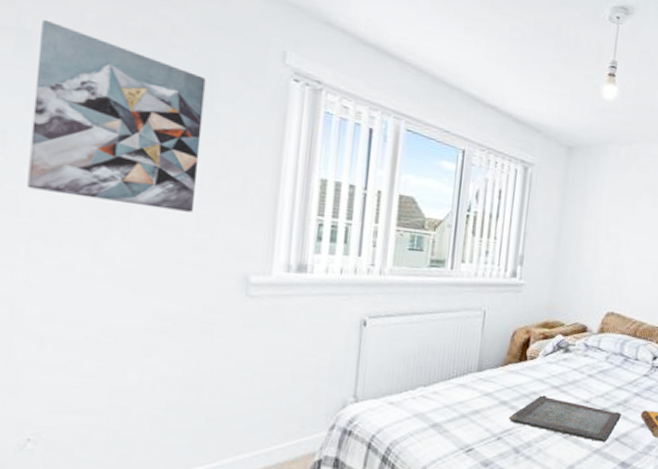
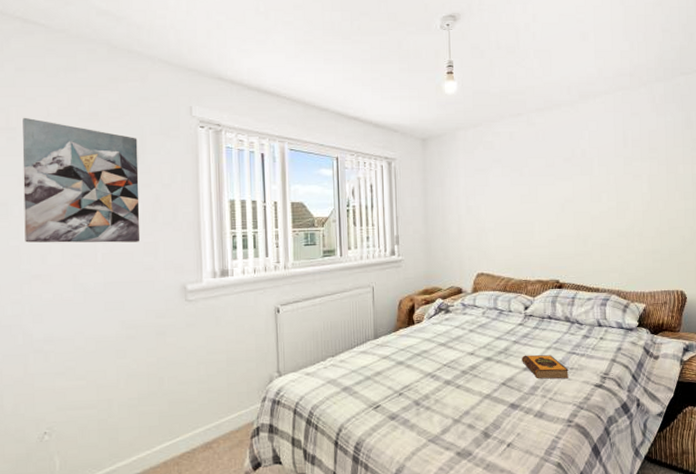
serving tray: present [508,395,621,442] -> none [405,352,504,388]

